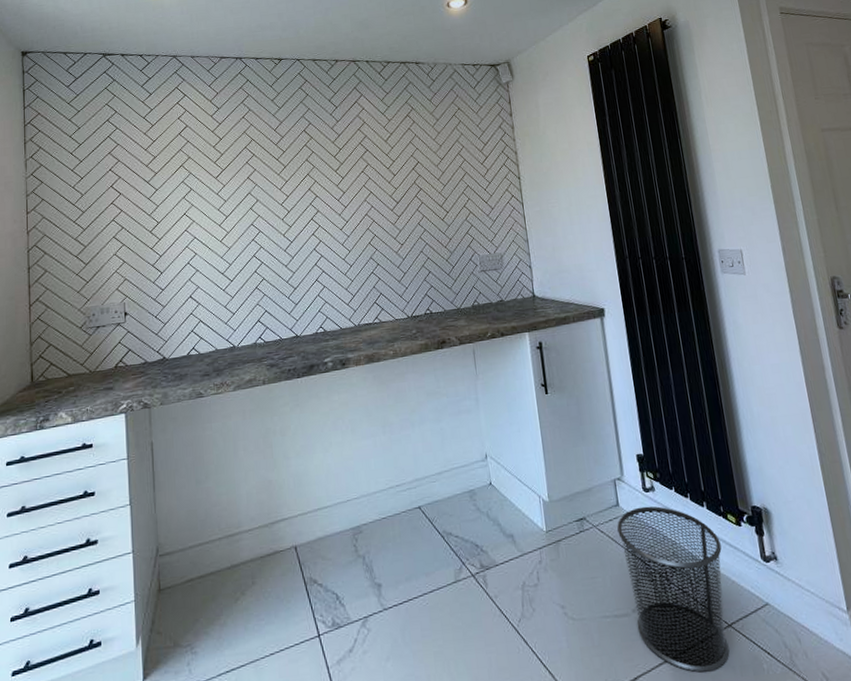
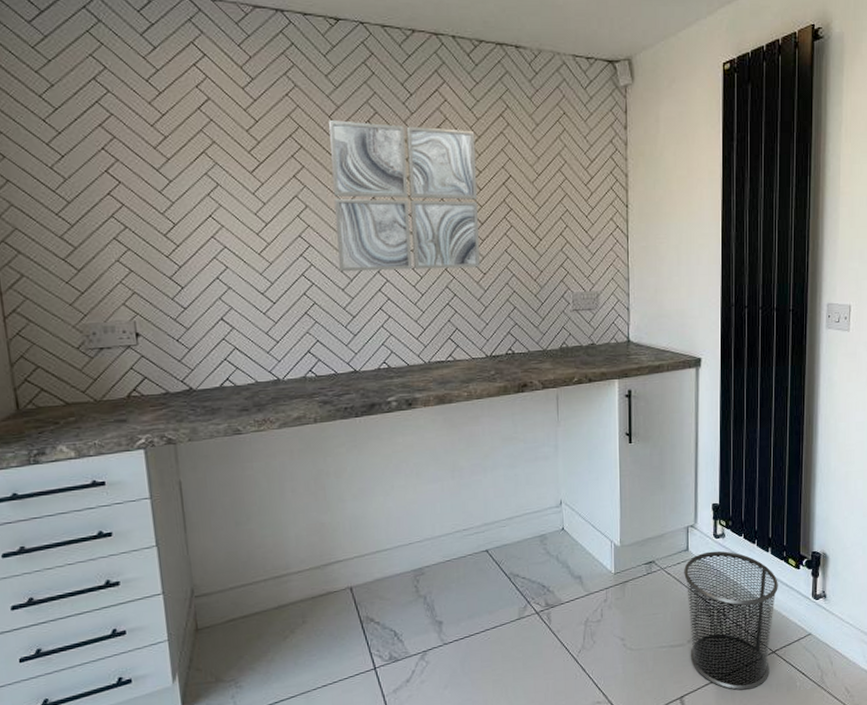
wall art: none [273,130,398,252] -> present [328,120,480,272]

